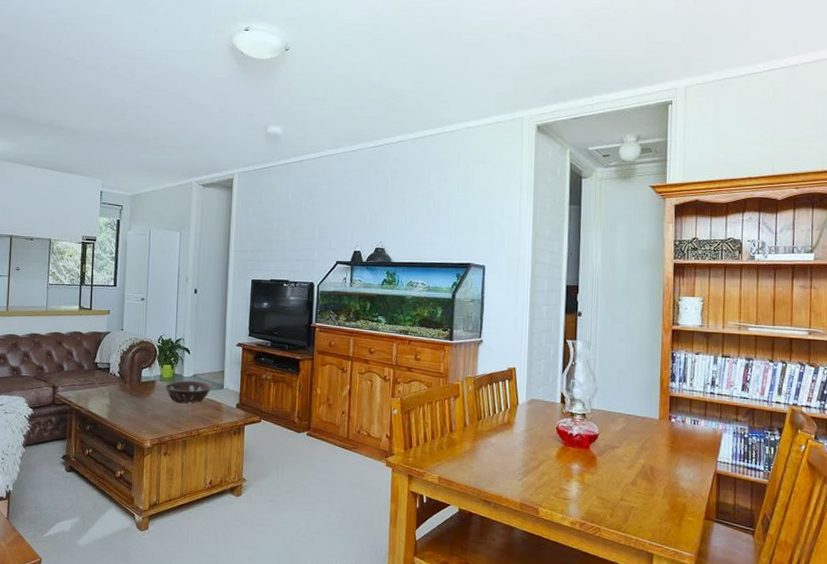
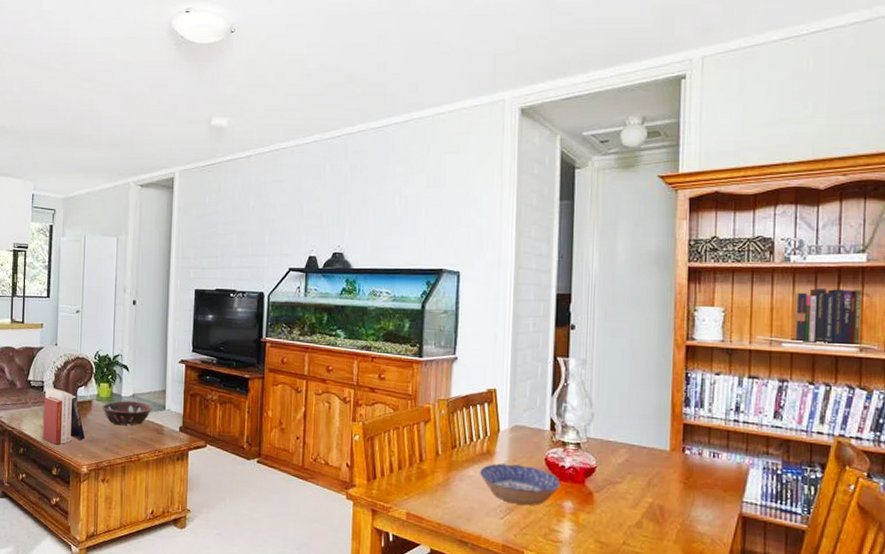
books: none [109,368,148,422] -> present [43,387,85,445]
bowl: none [500,432,570,468] -> present [479,463,562,506]
books: none [755,282,811,329] -> present [790,288,862,345]

